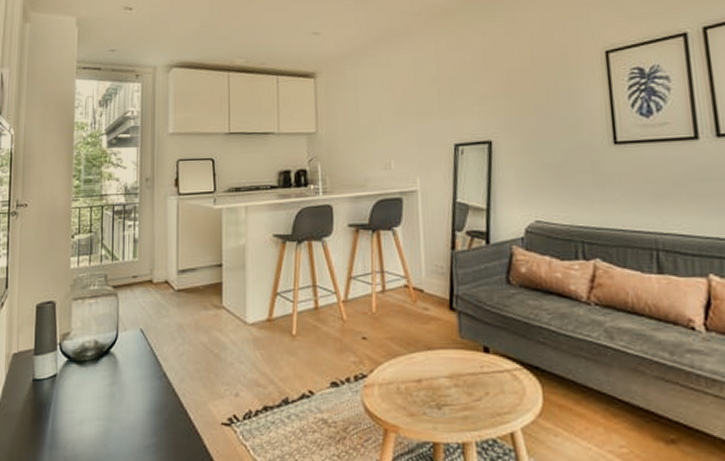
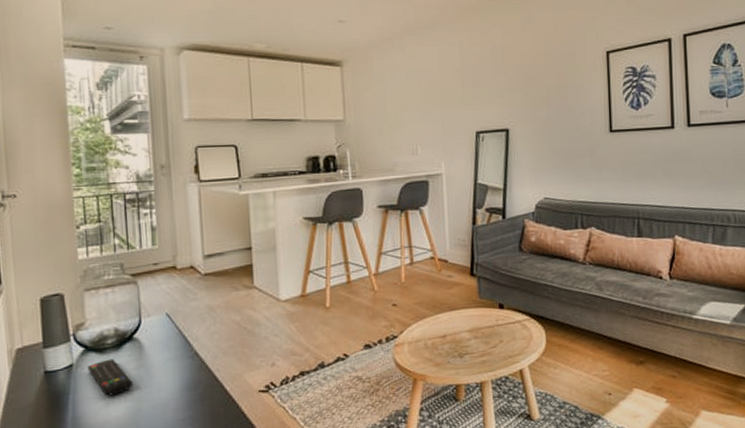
remote control: none [68,372,107,412] -> present [87,358,134,396]

